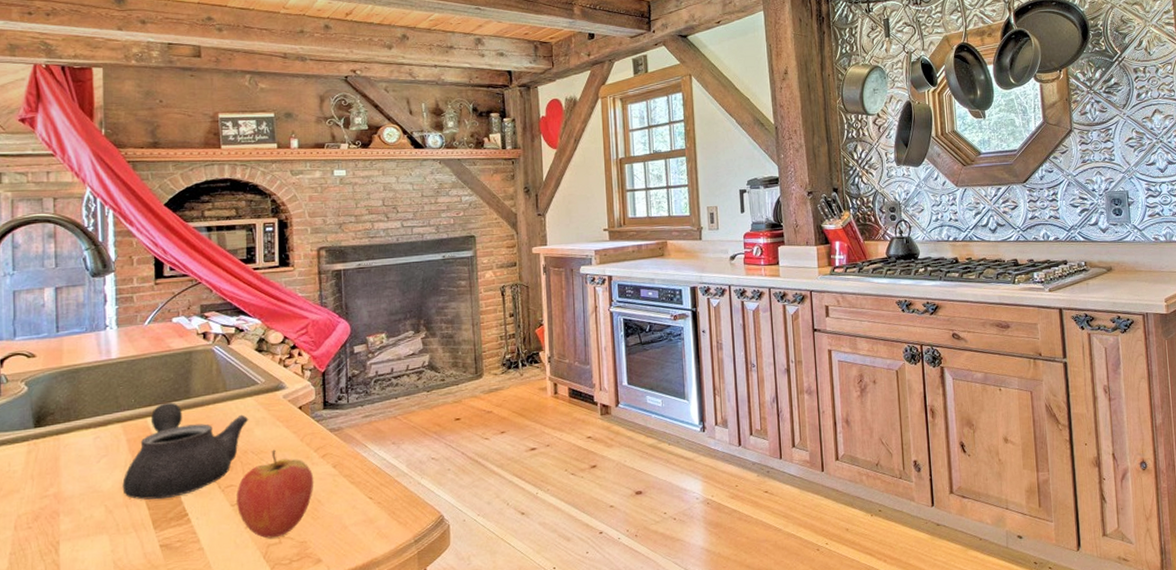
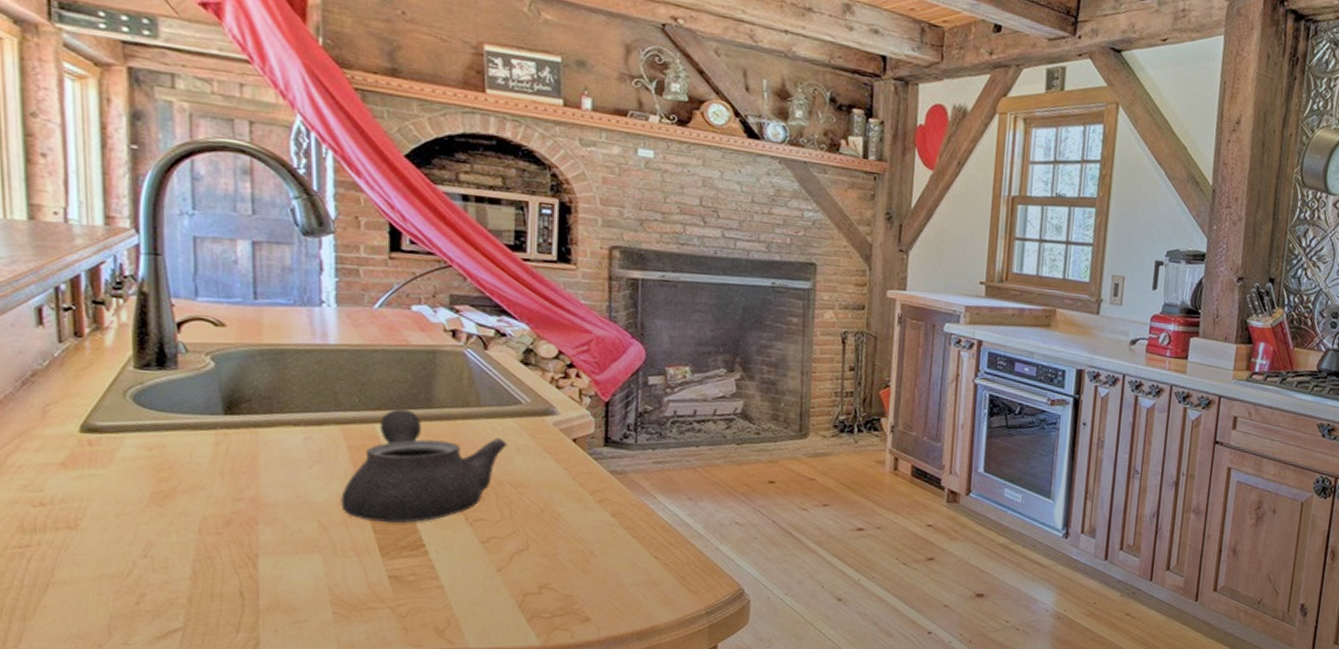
fruit: present [237,449,314,539] -> none [488,485,587,587]

